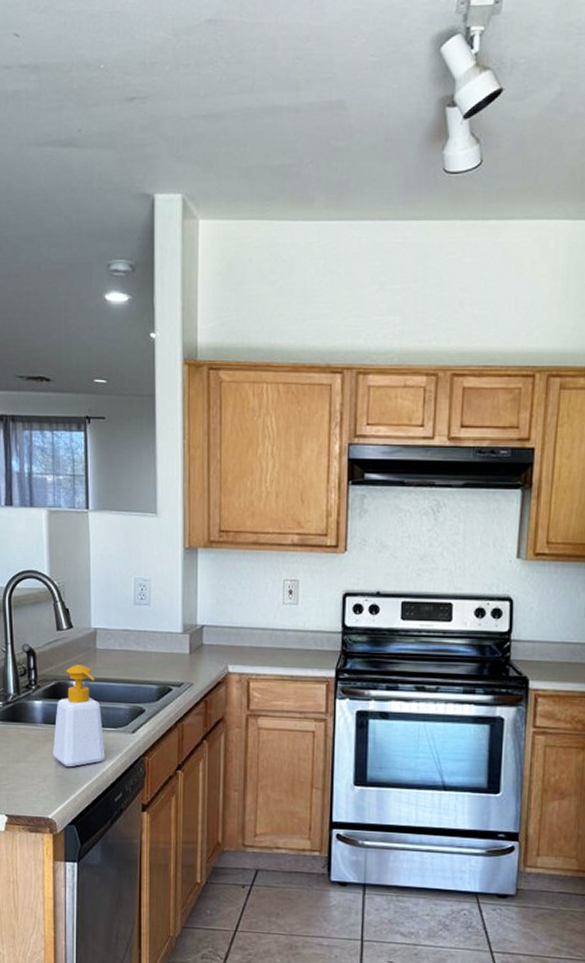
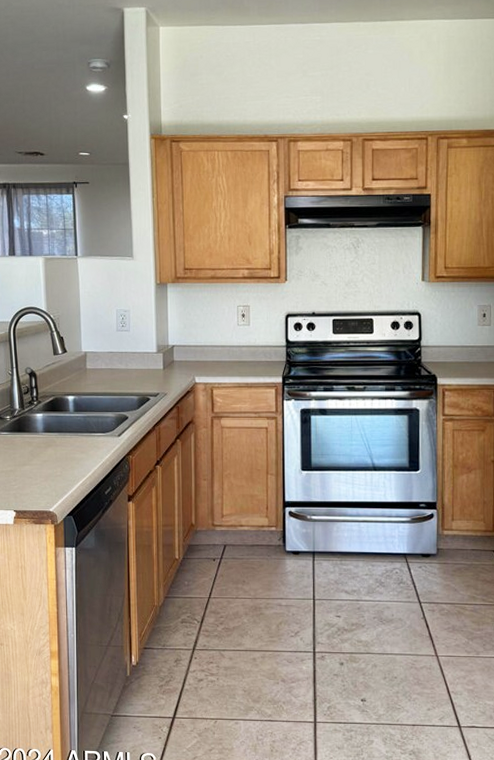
soap bottle: present [53,665,106,767] -> none [53,382,97,467]

